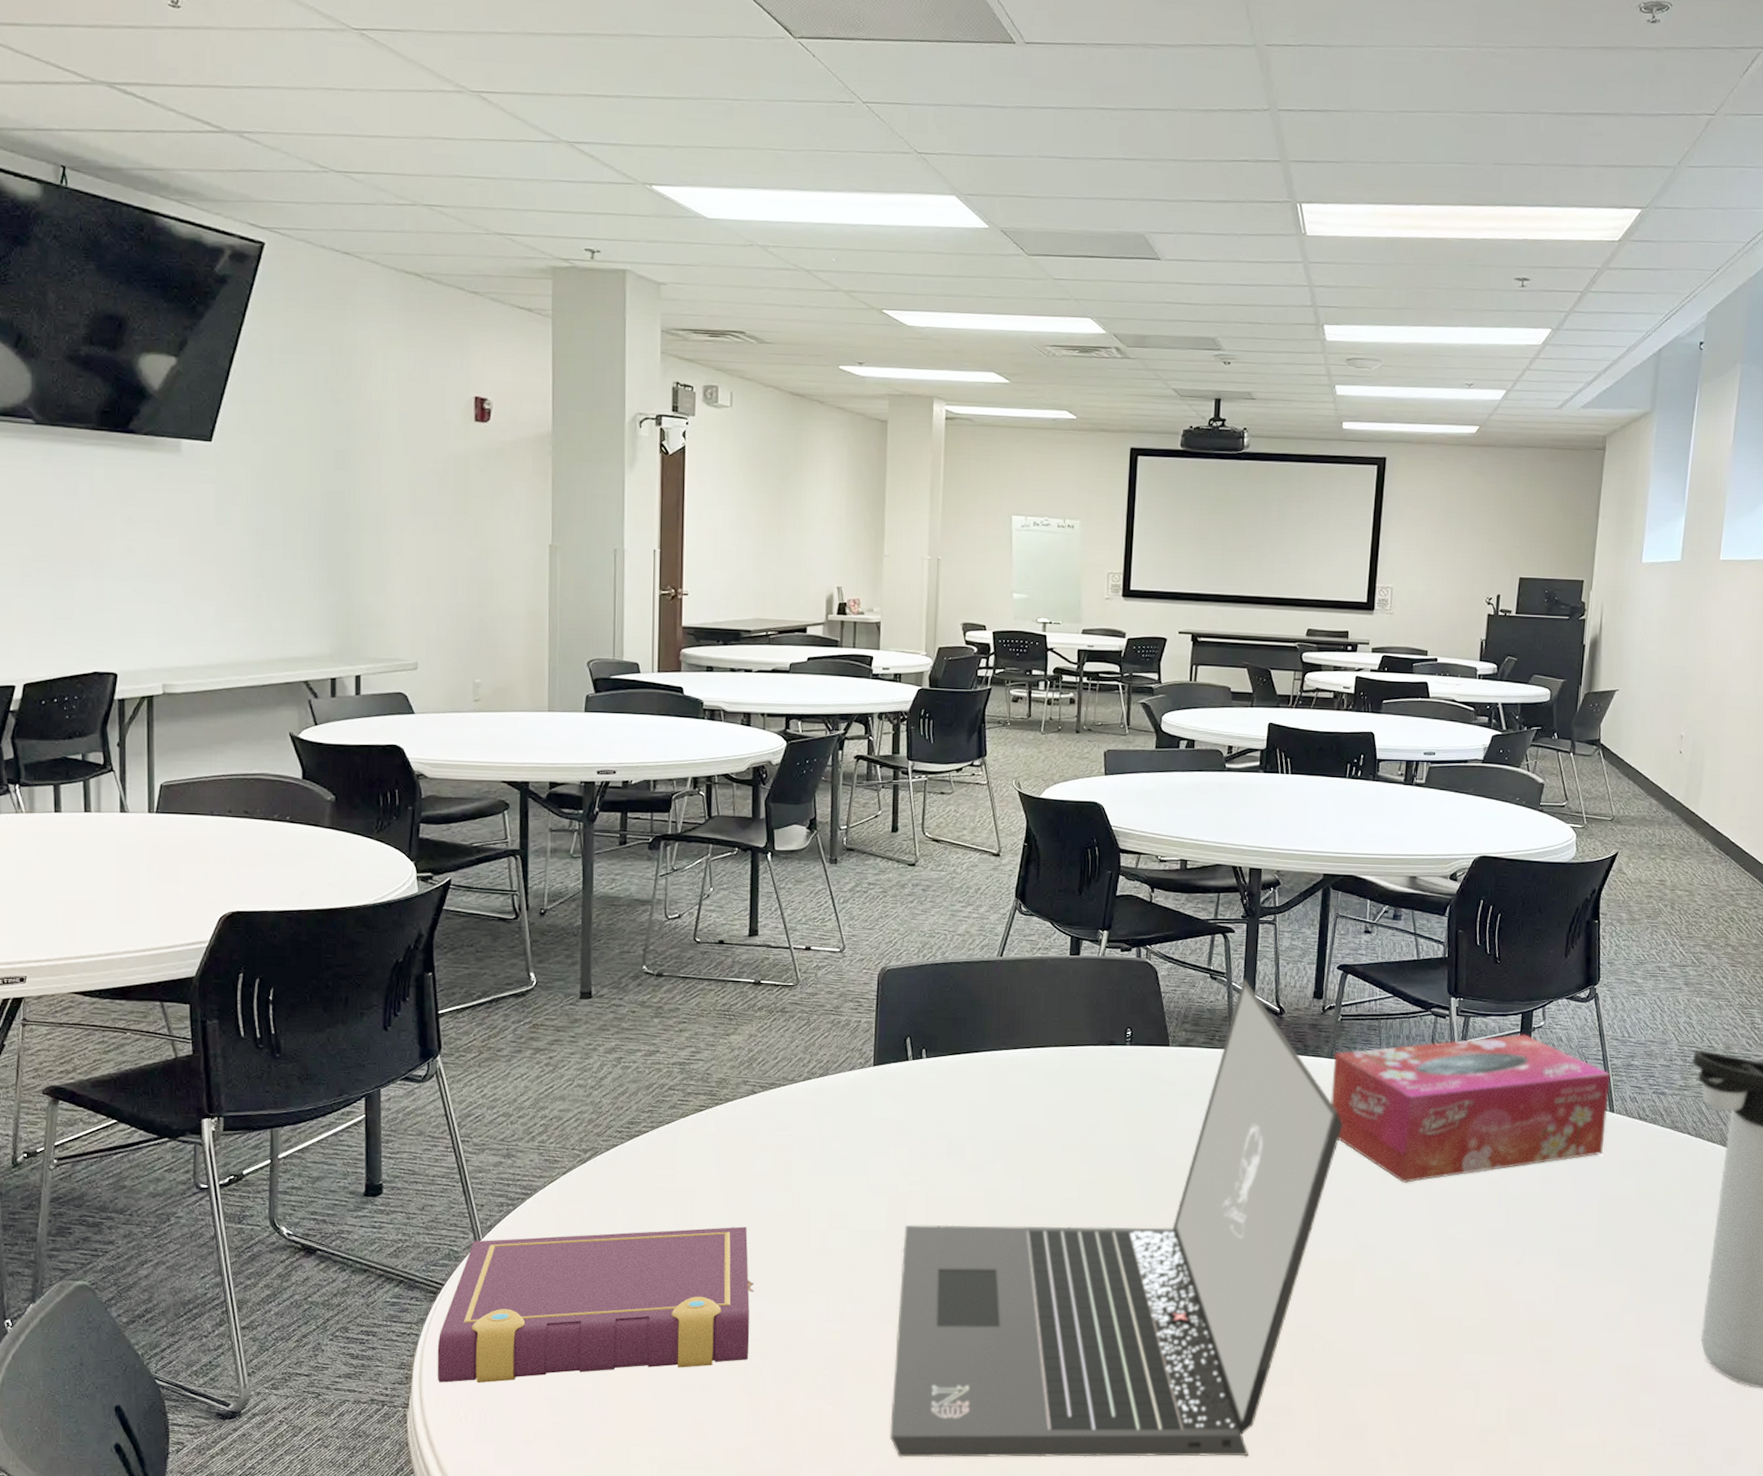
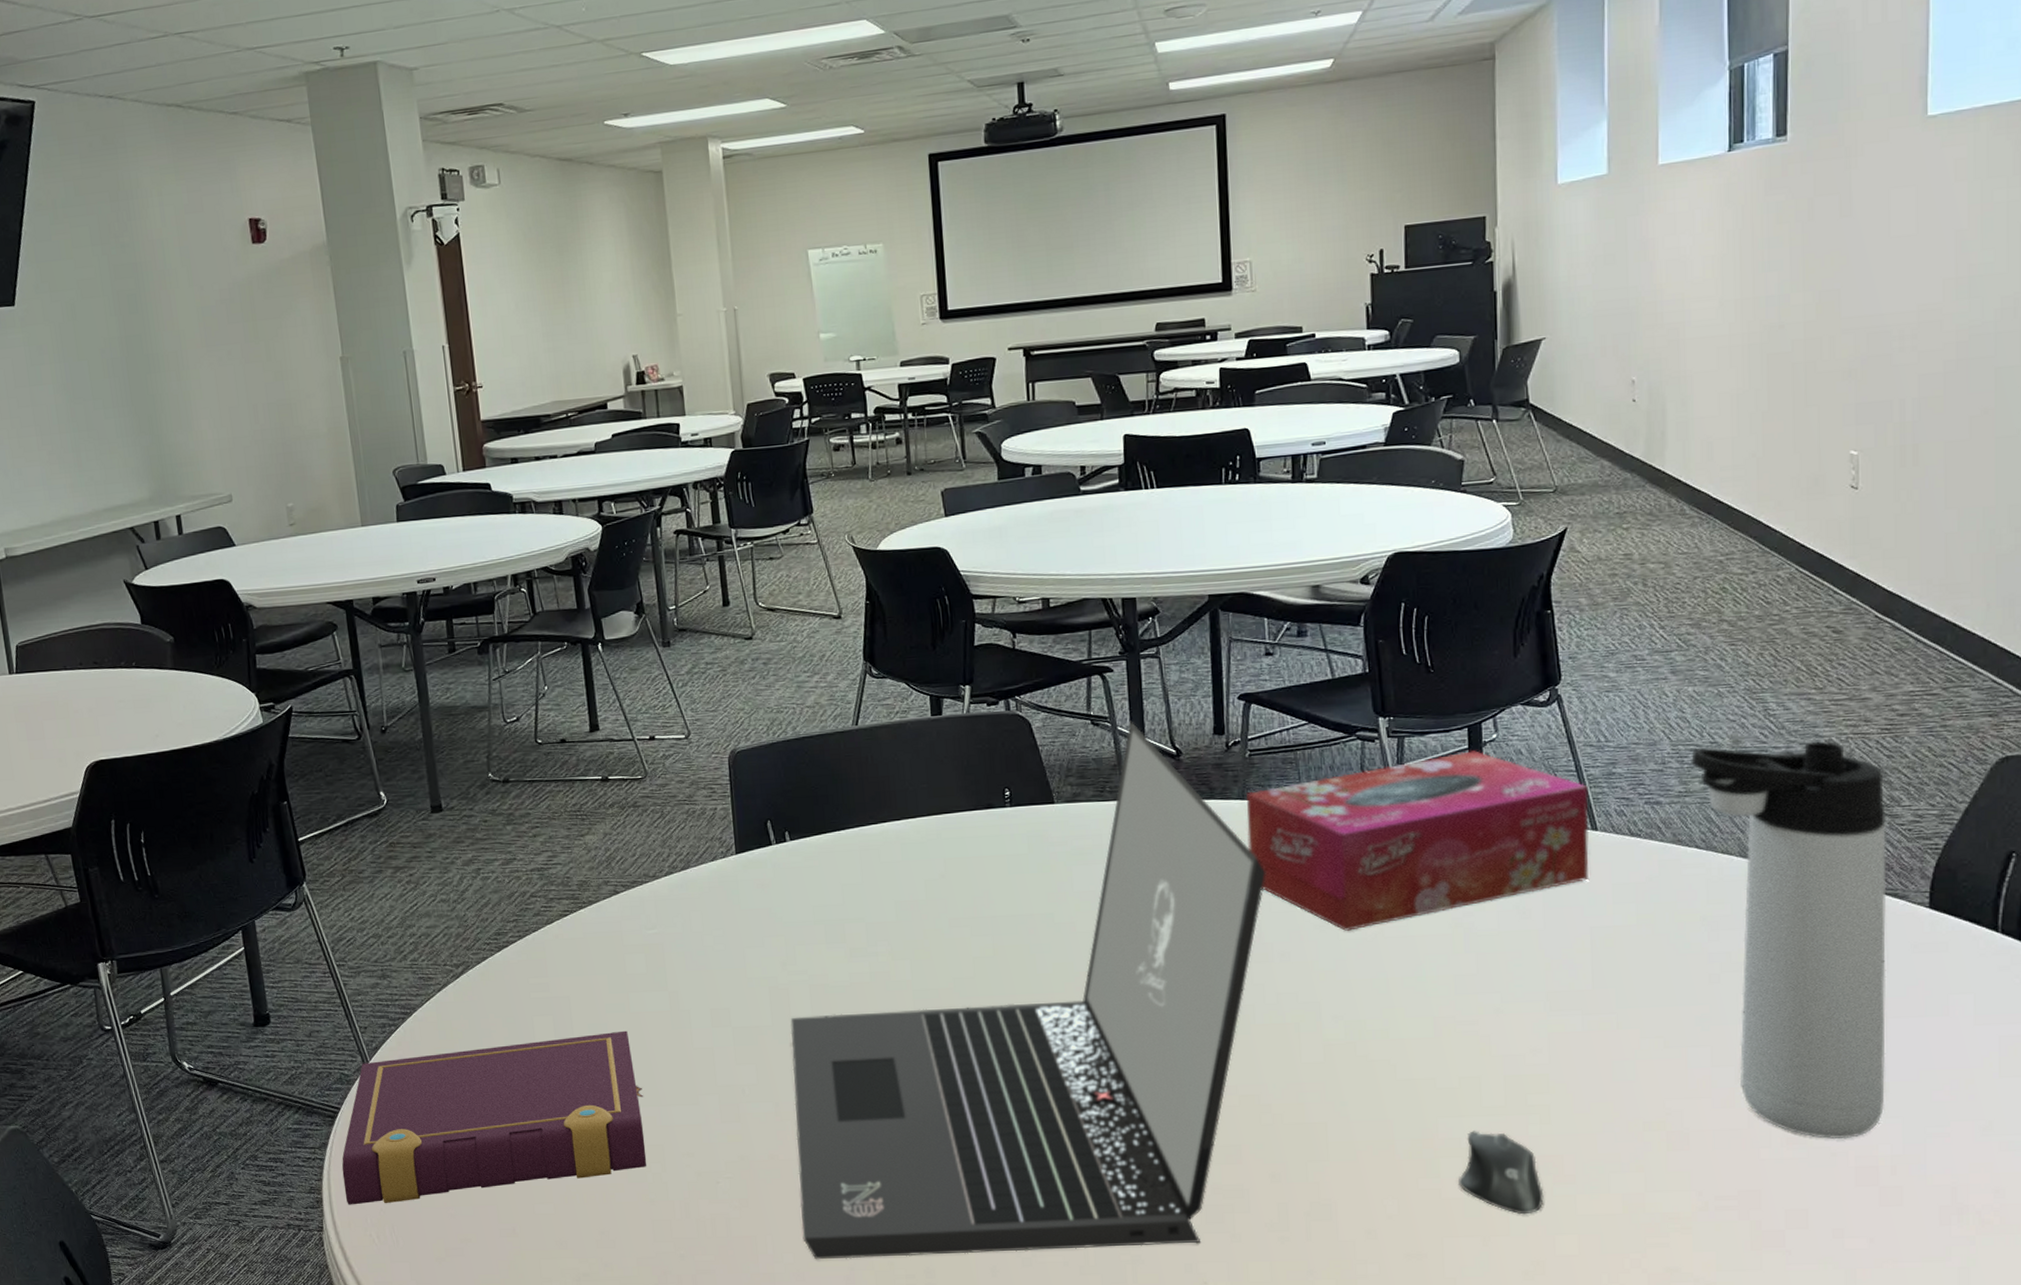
computer mouse: none [1471,1366,1538,1443] -> present [1459,1131,1544,1215]

